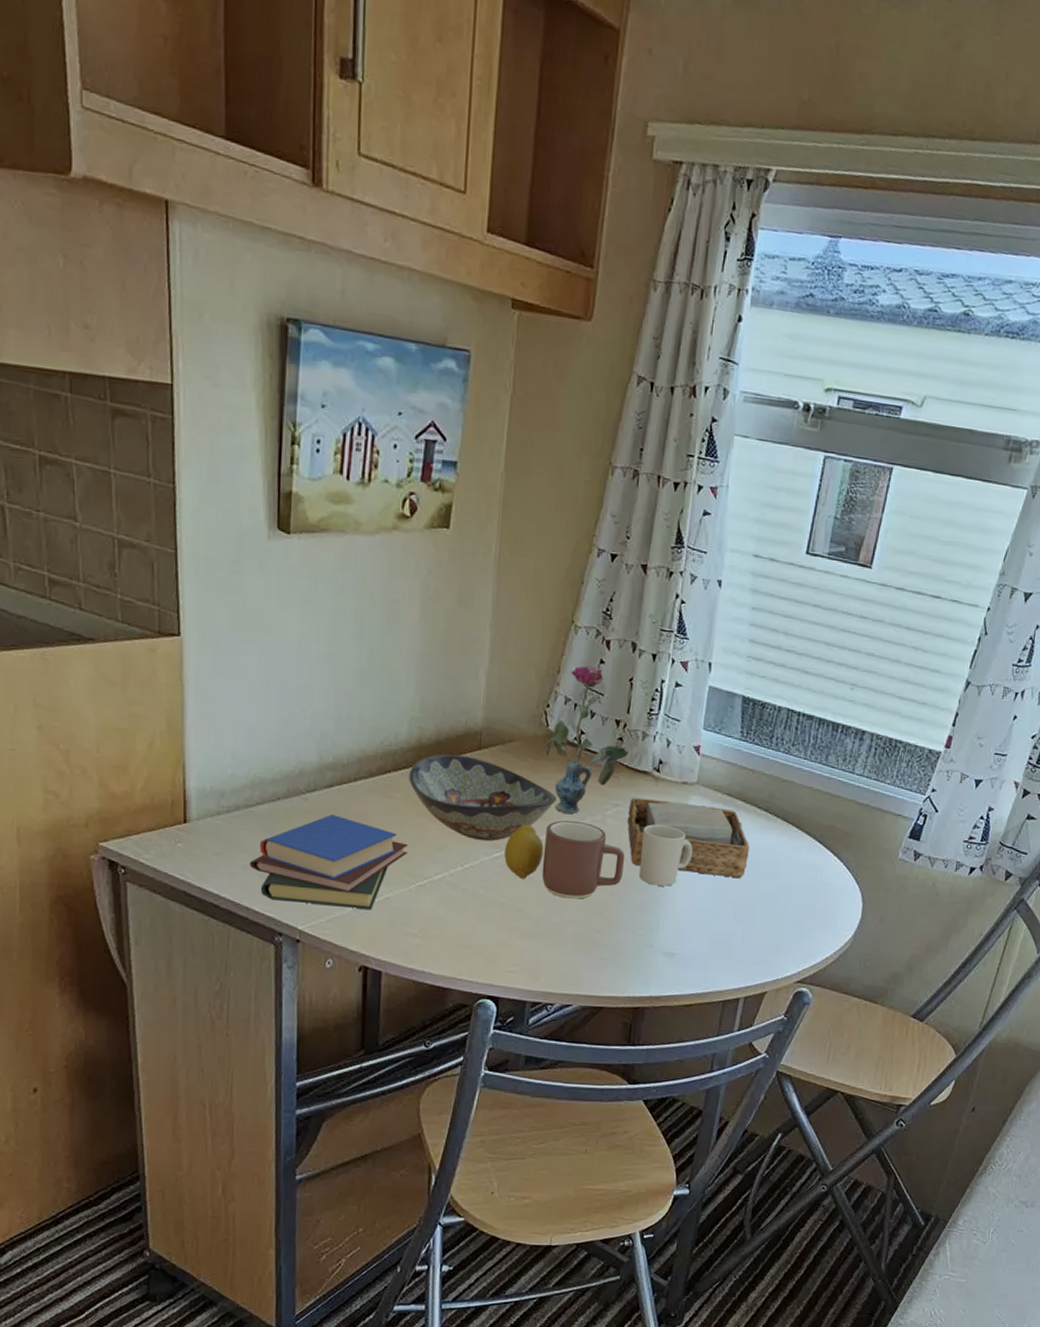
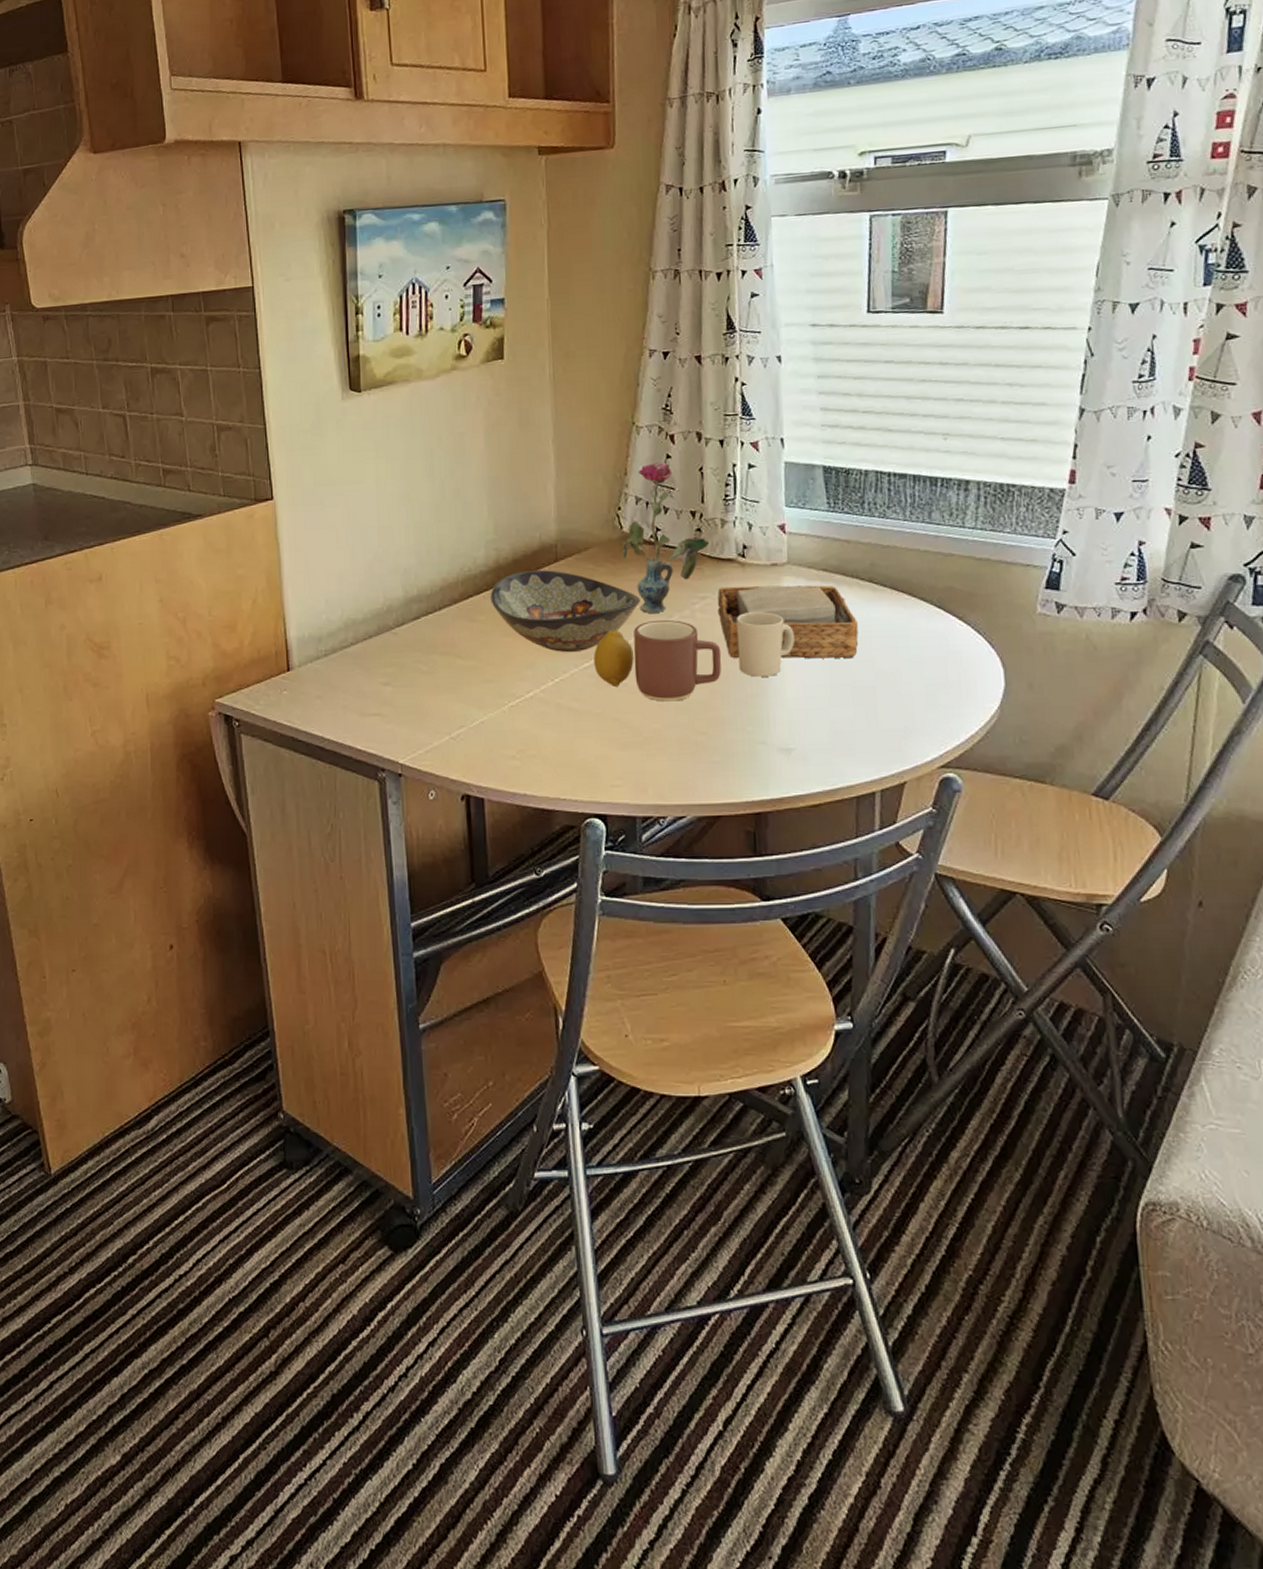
book: present [249,814,408,909] -> none [349,645,497,736]

